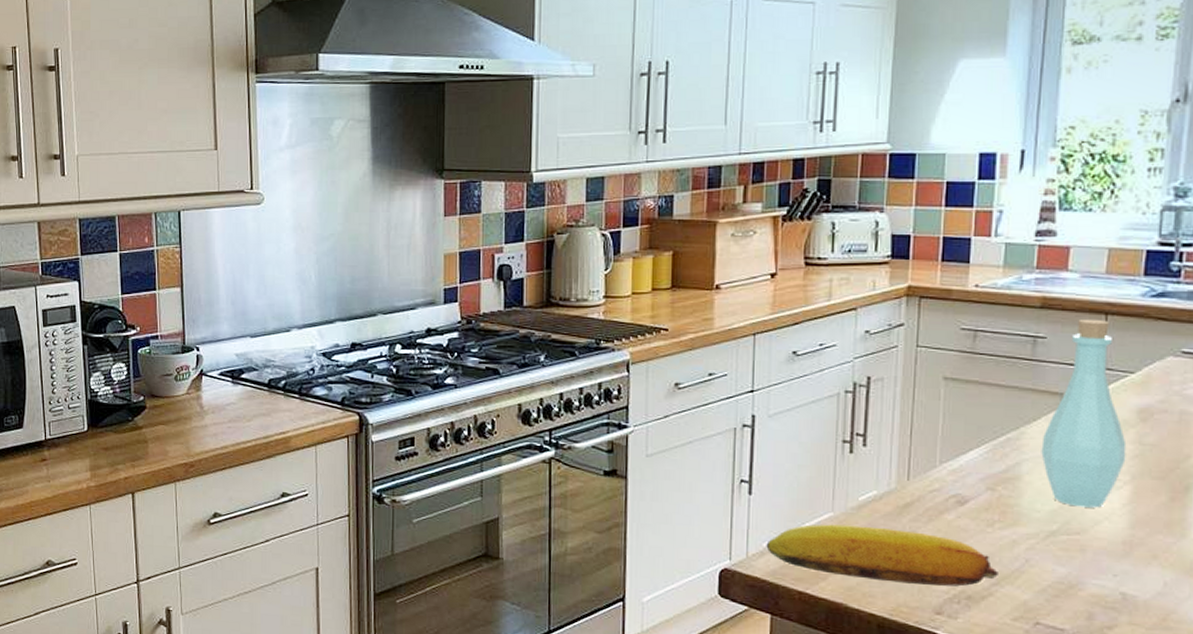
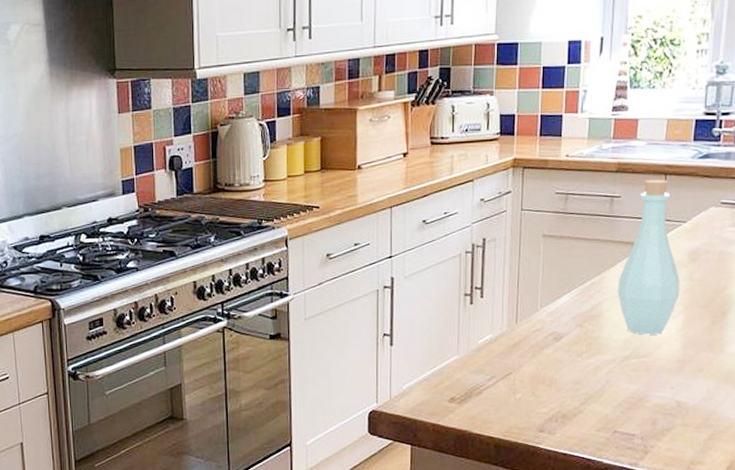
fruit: present [766,524,998,587] -> none [406,364,586,409]

